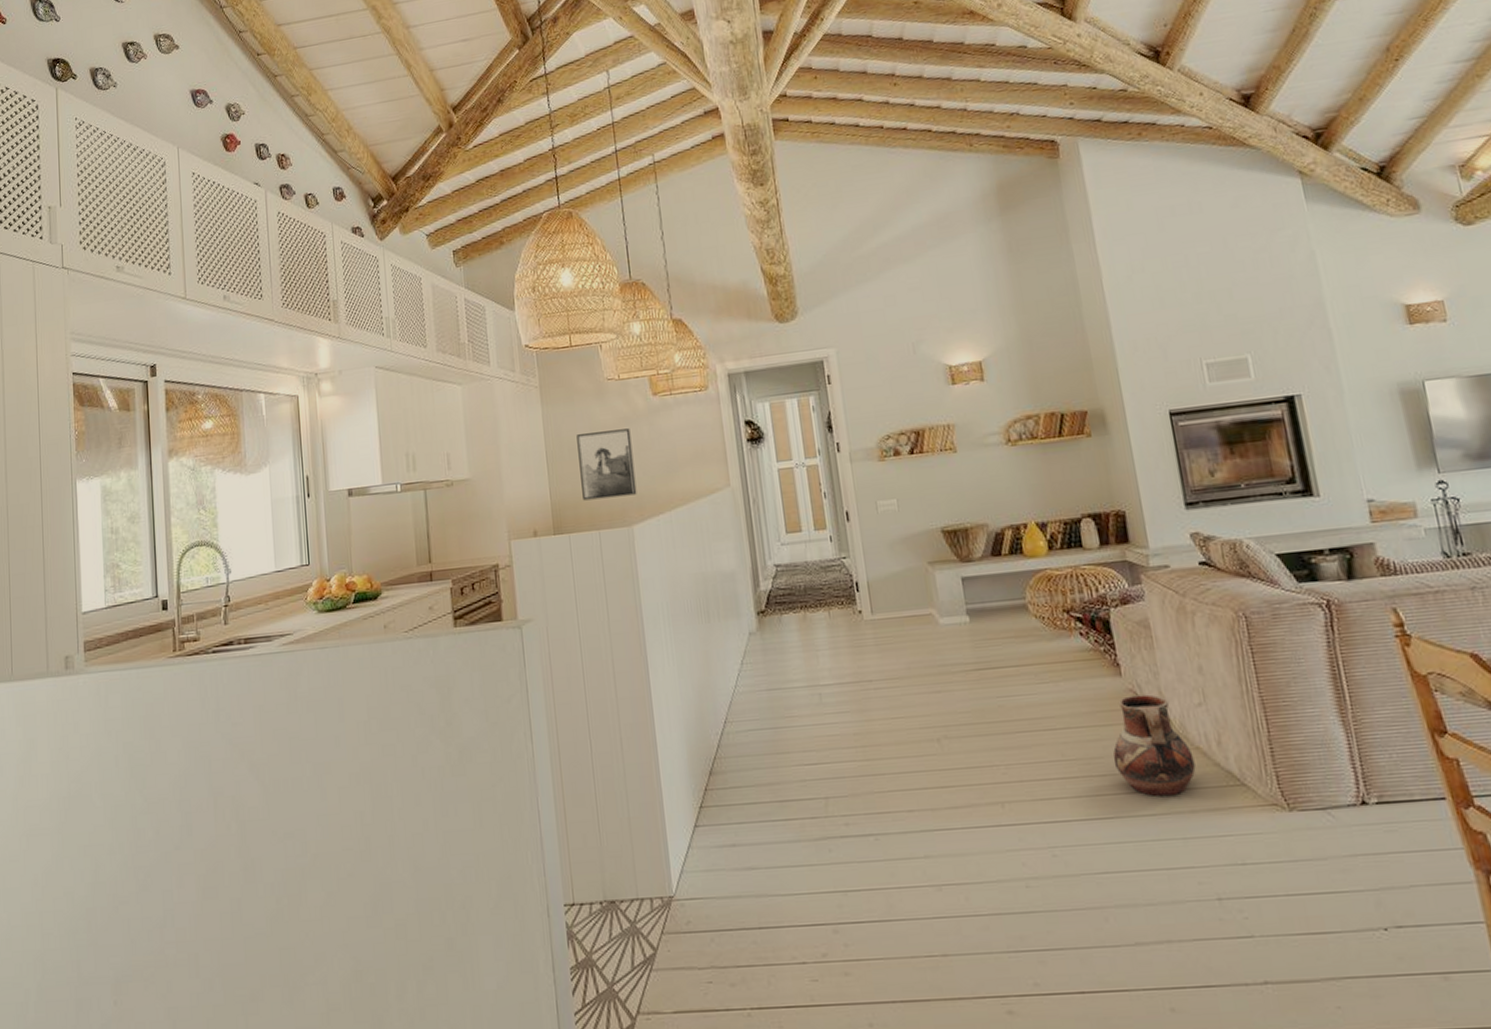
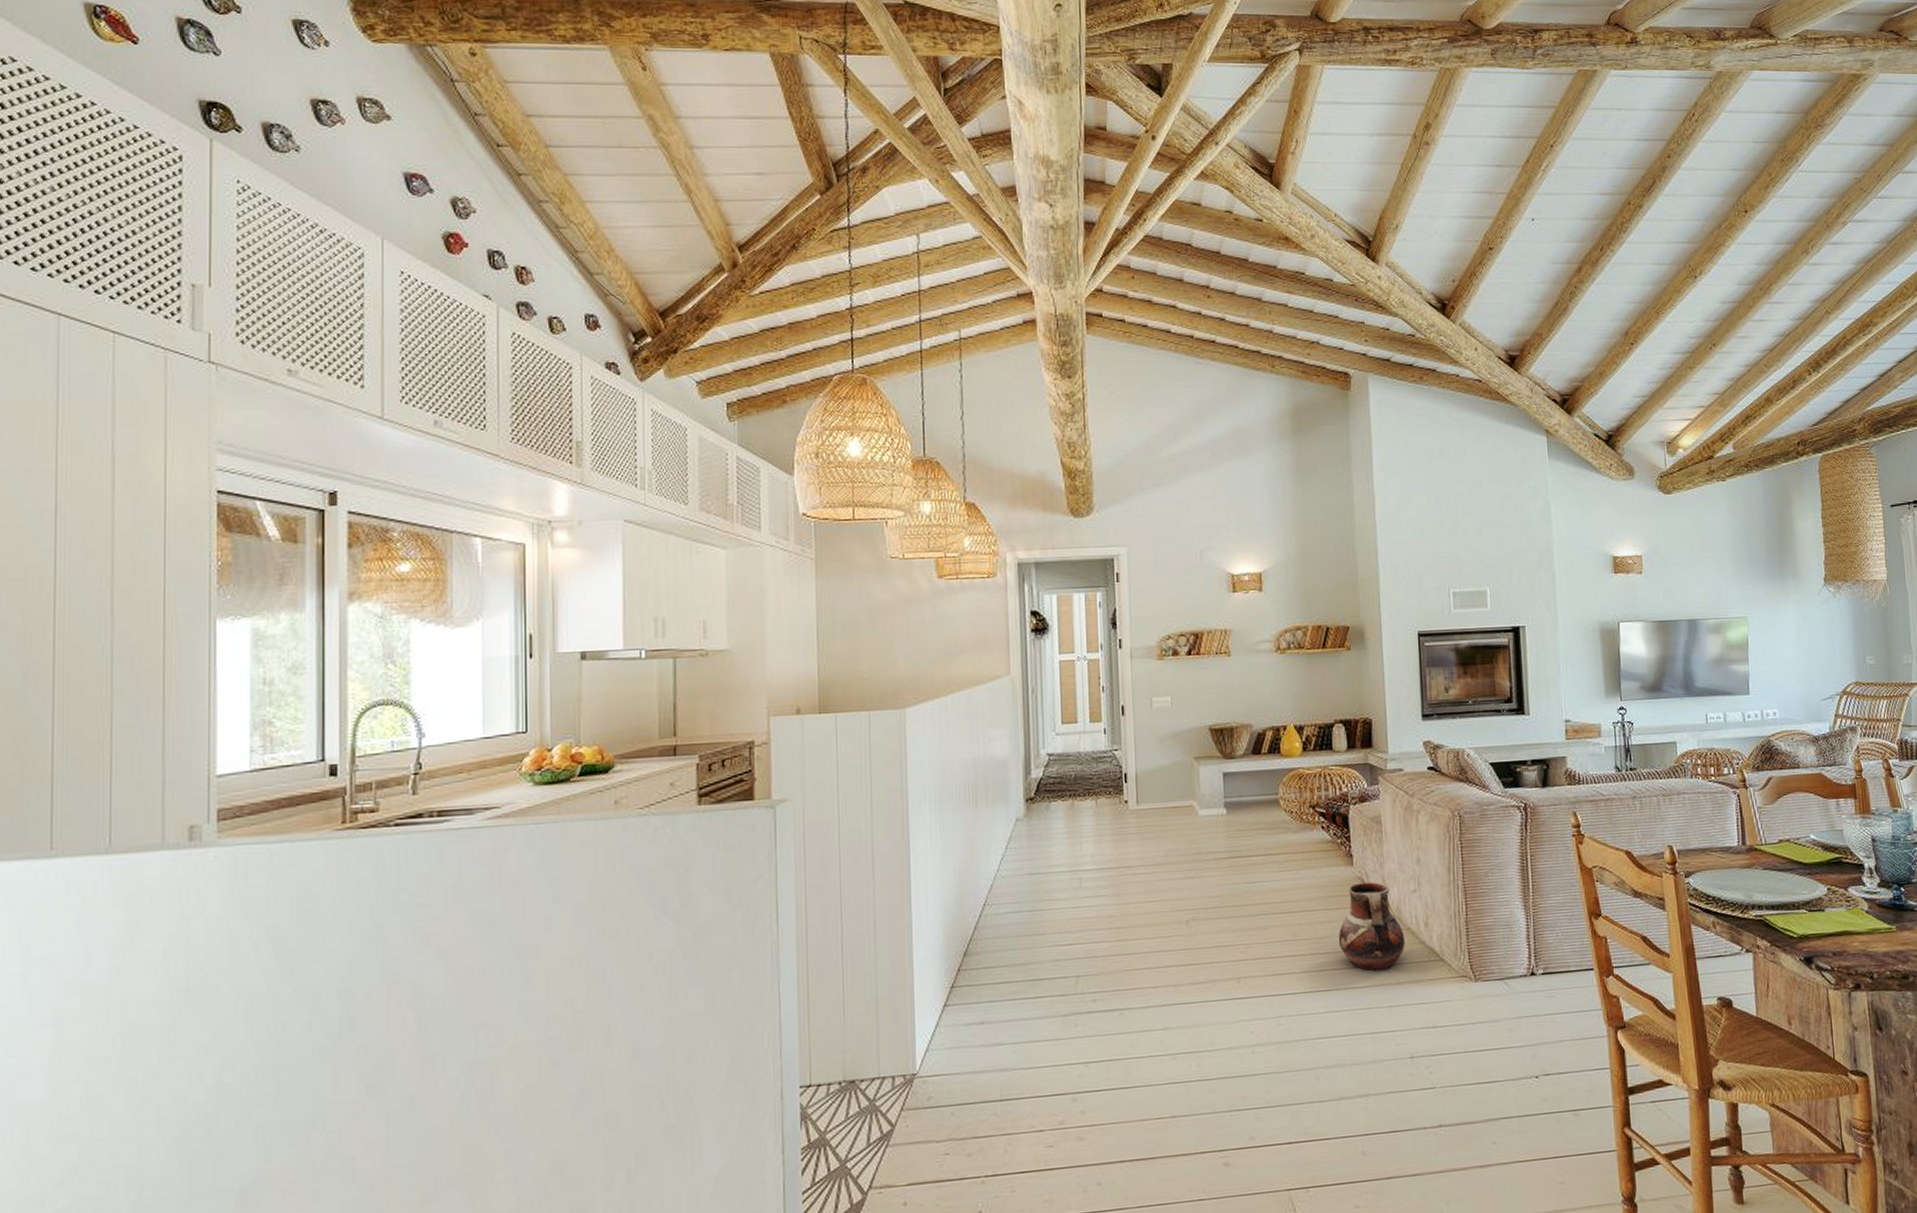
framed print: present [576,428,637,501] -> none [852,609,913,680]

